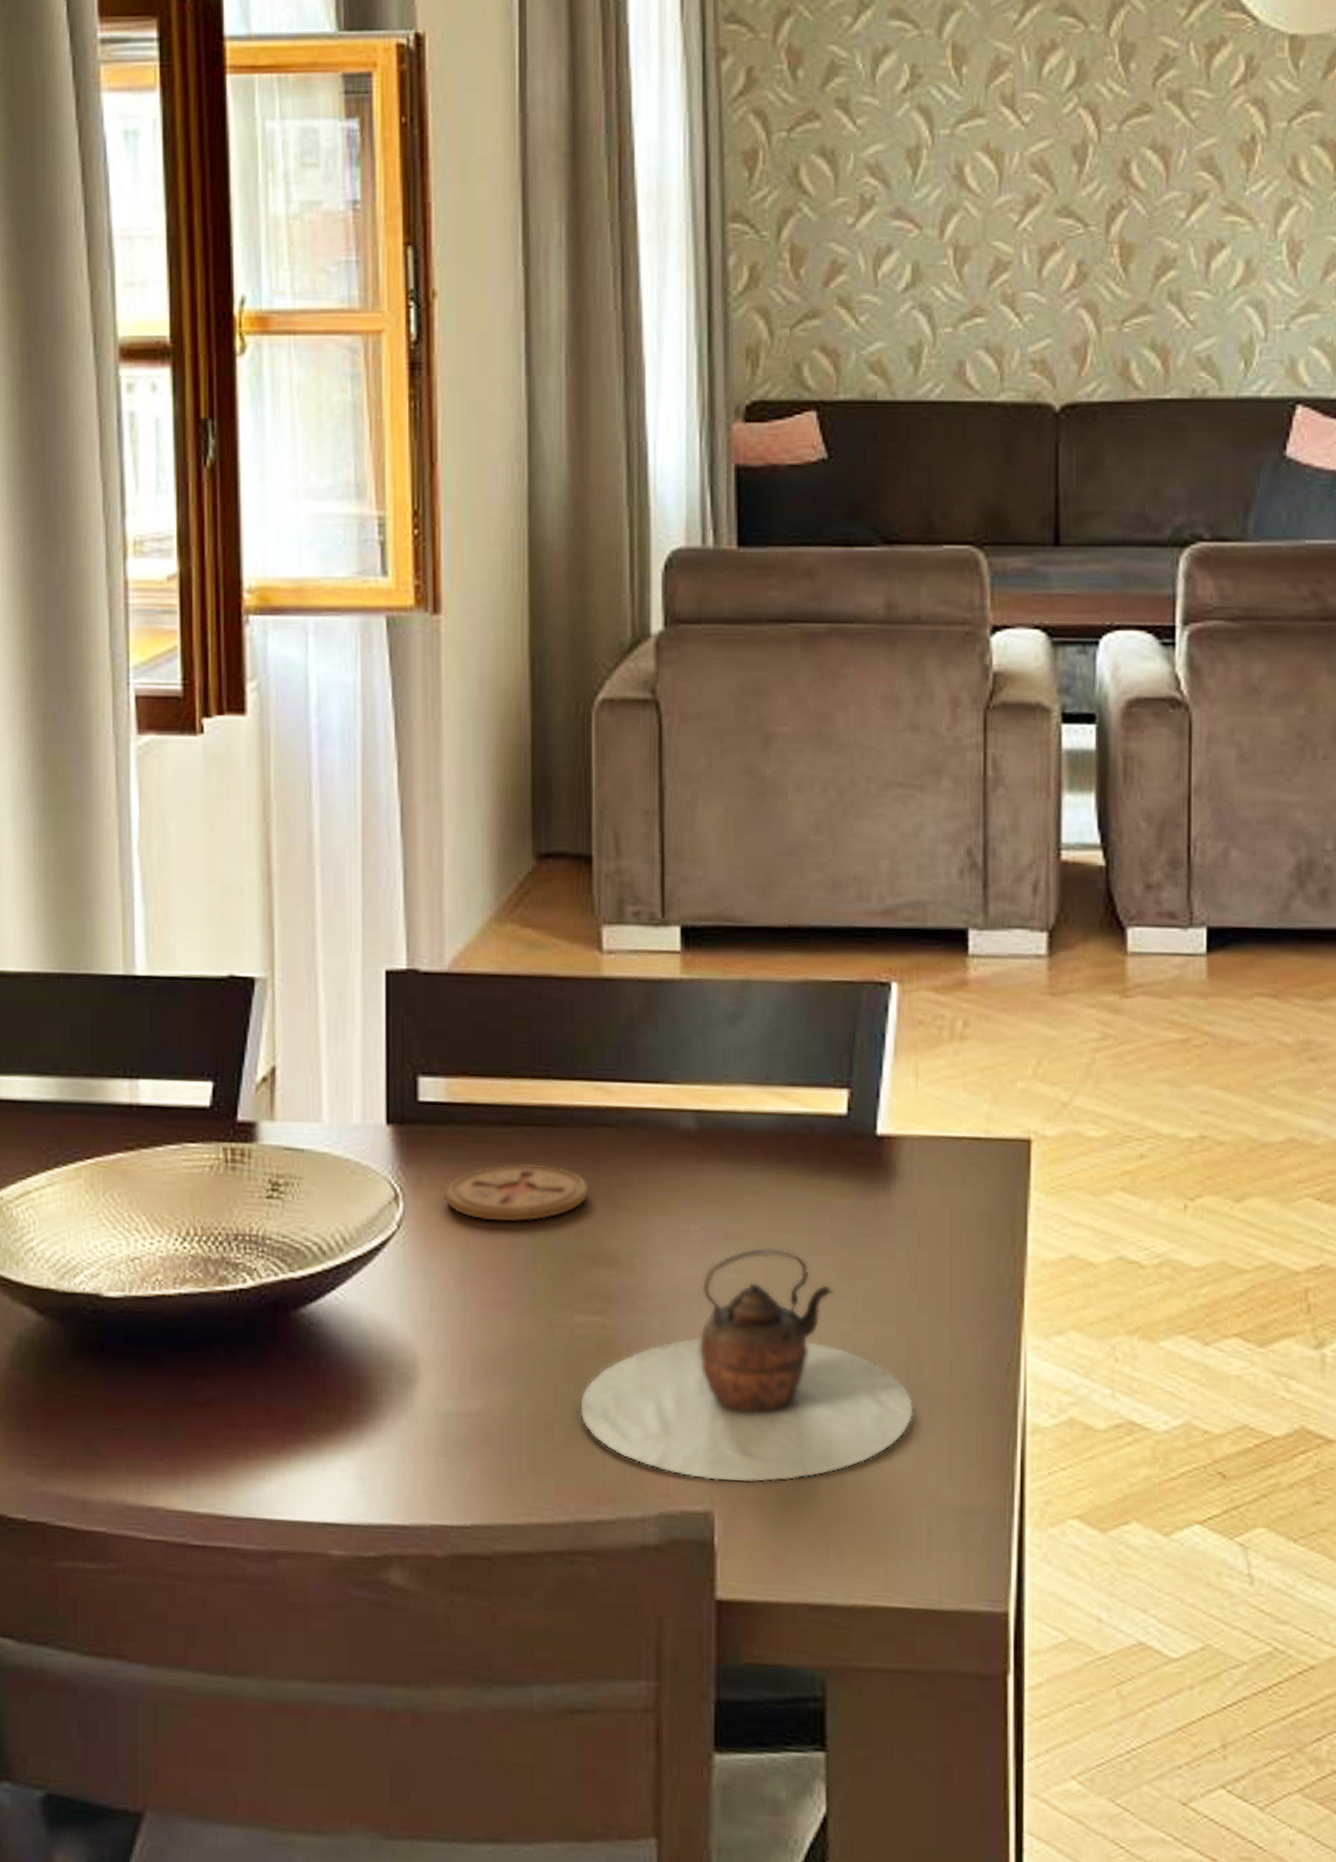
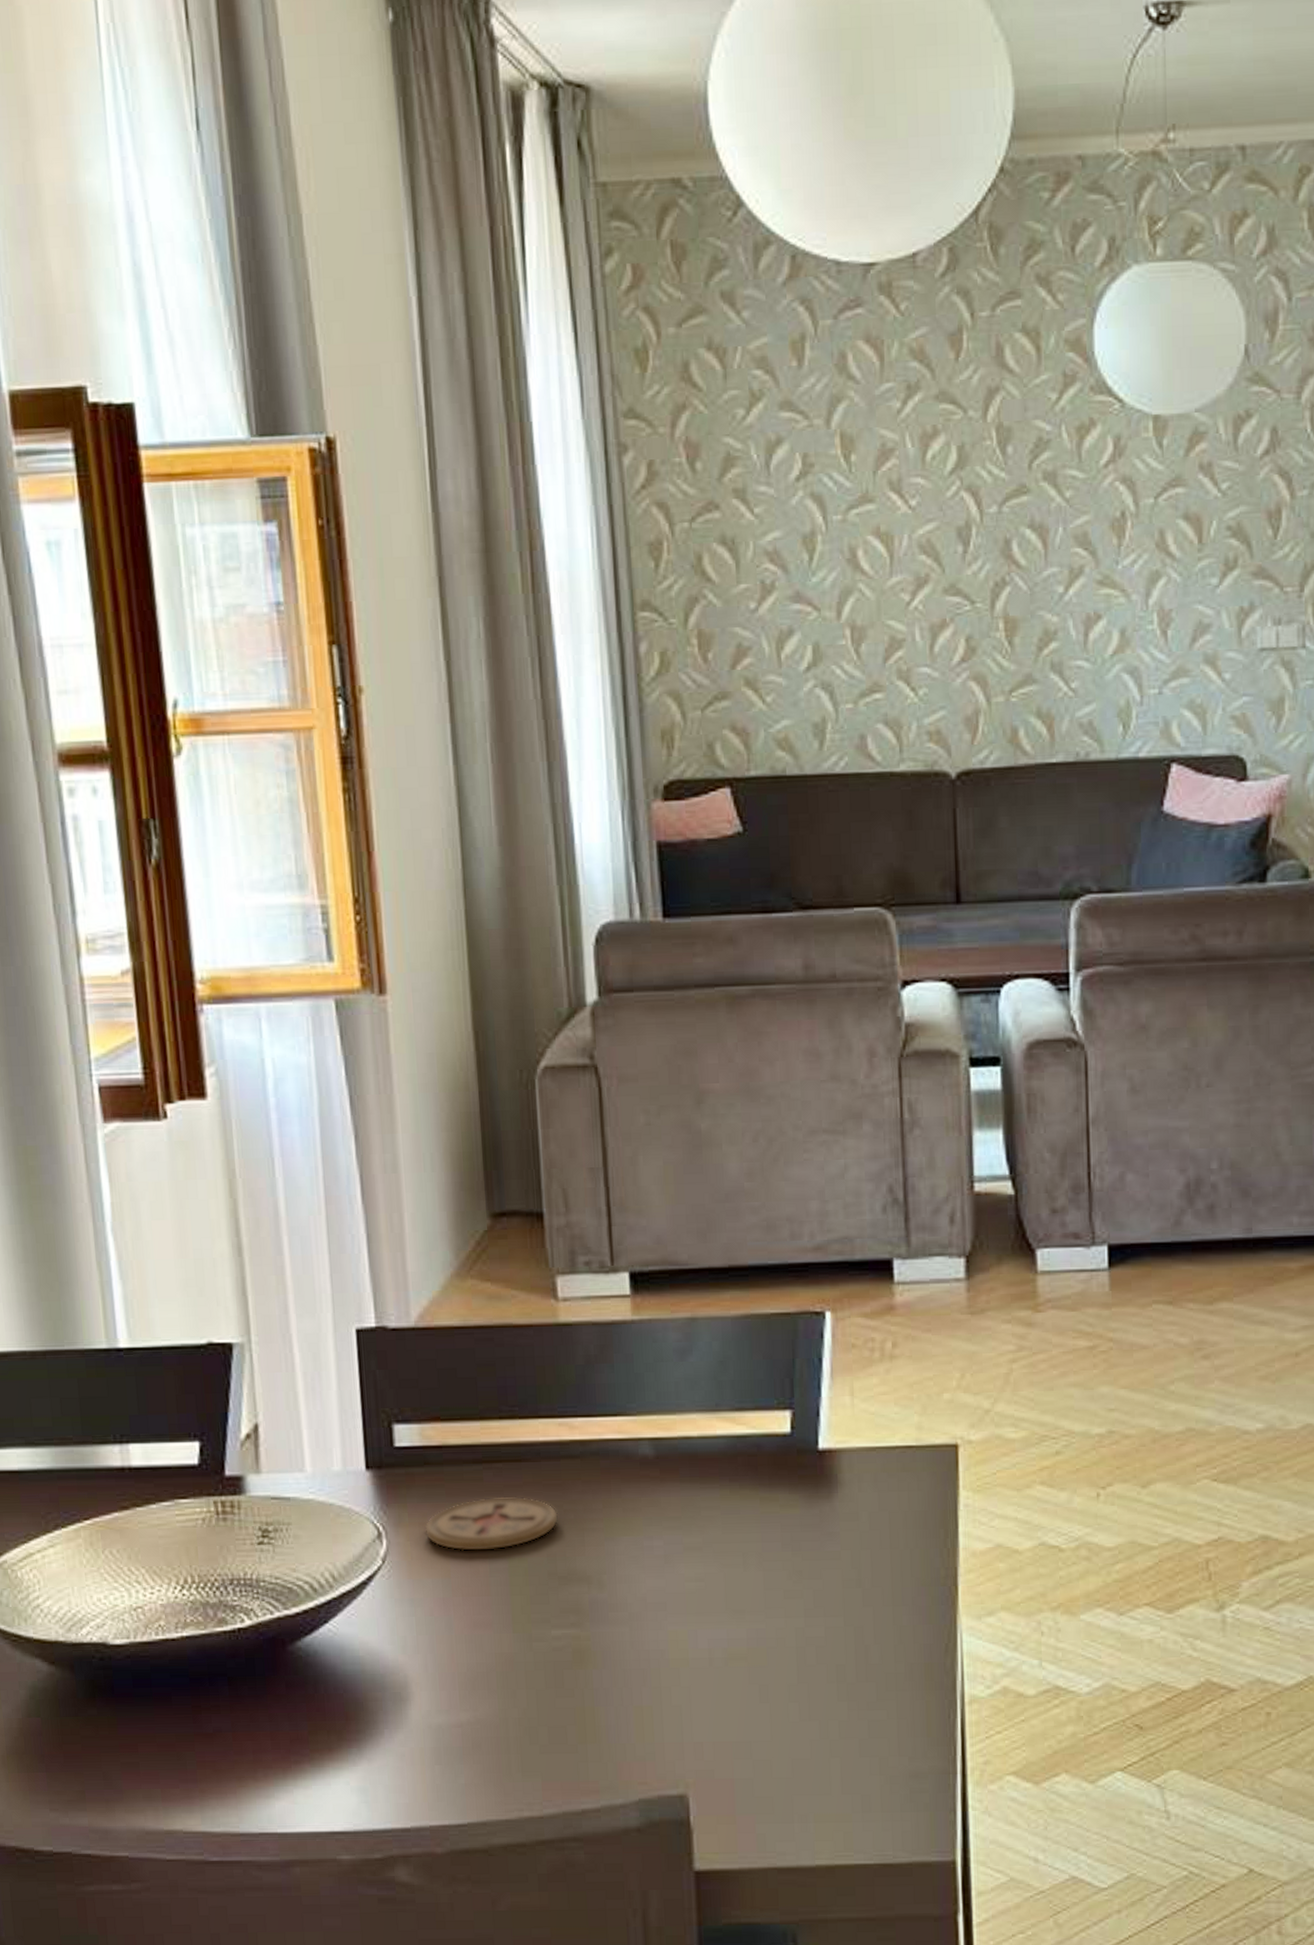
teapot: present [580,1247,914,1483] -> none [560,1557,864,1767]

